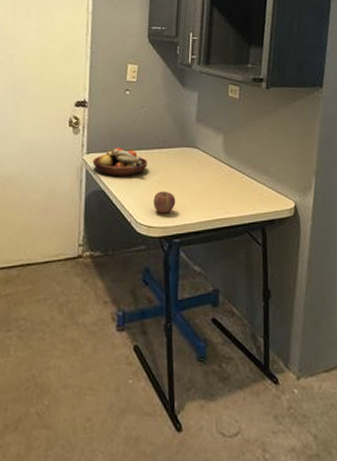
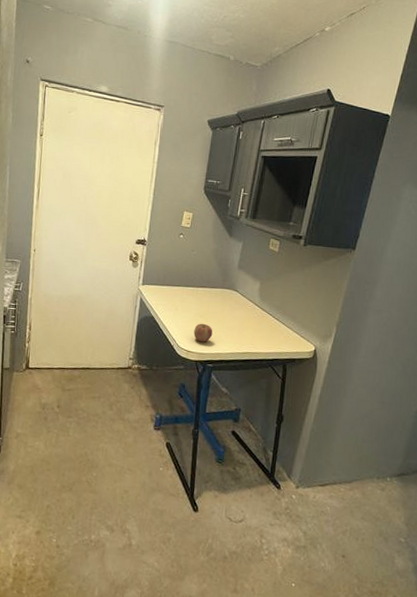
fruit bowl: present [92,147,147,177] -> none [146,282,192,308]

